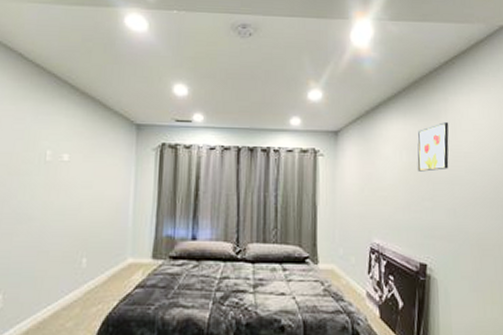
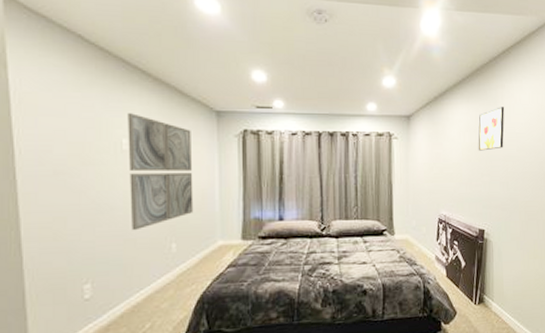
wall art: none [46,126,111,243] -> present [127,113,194,231]

